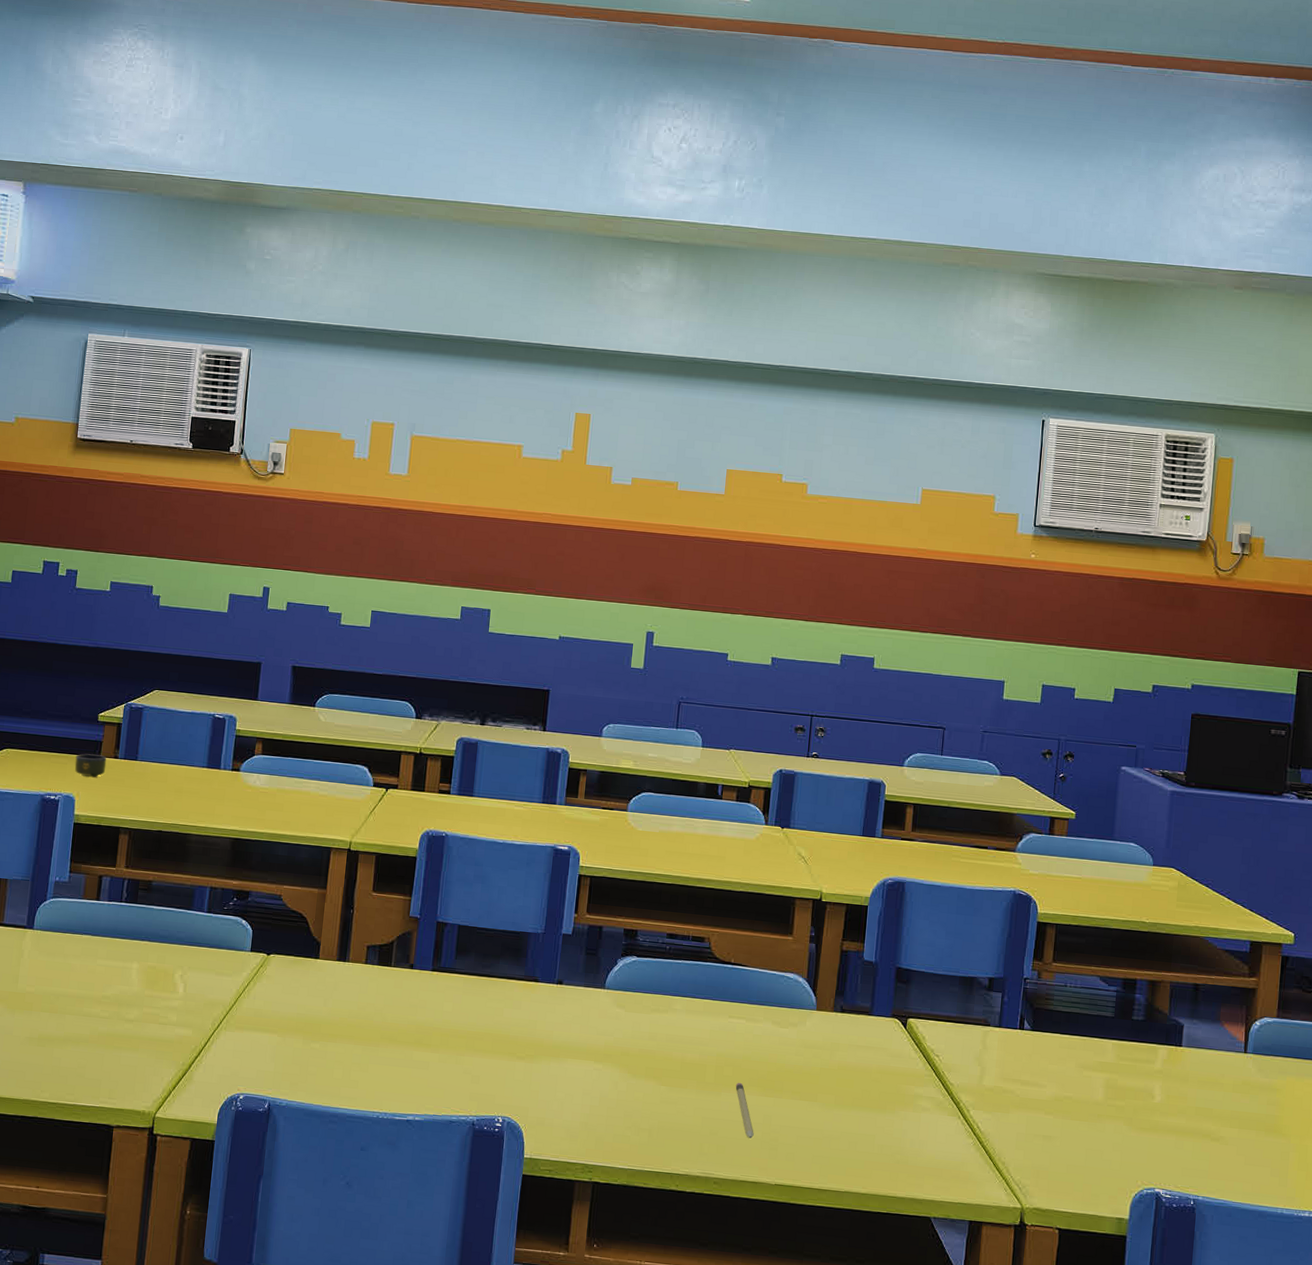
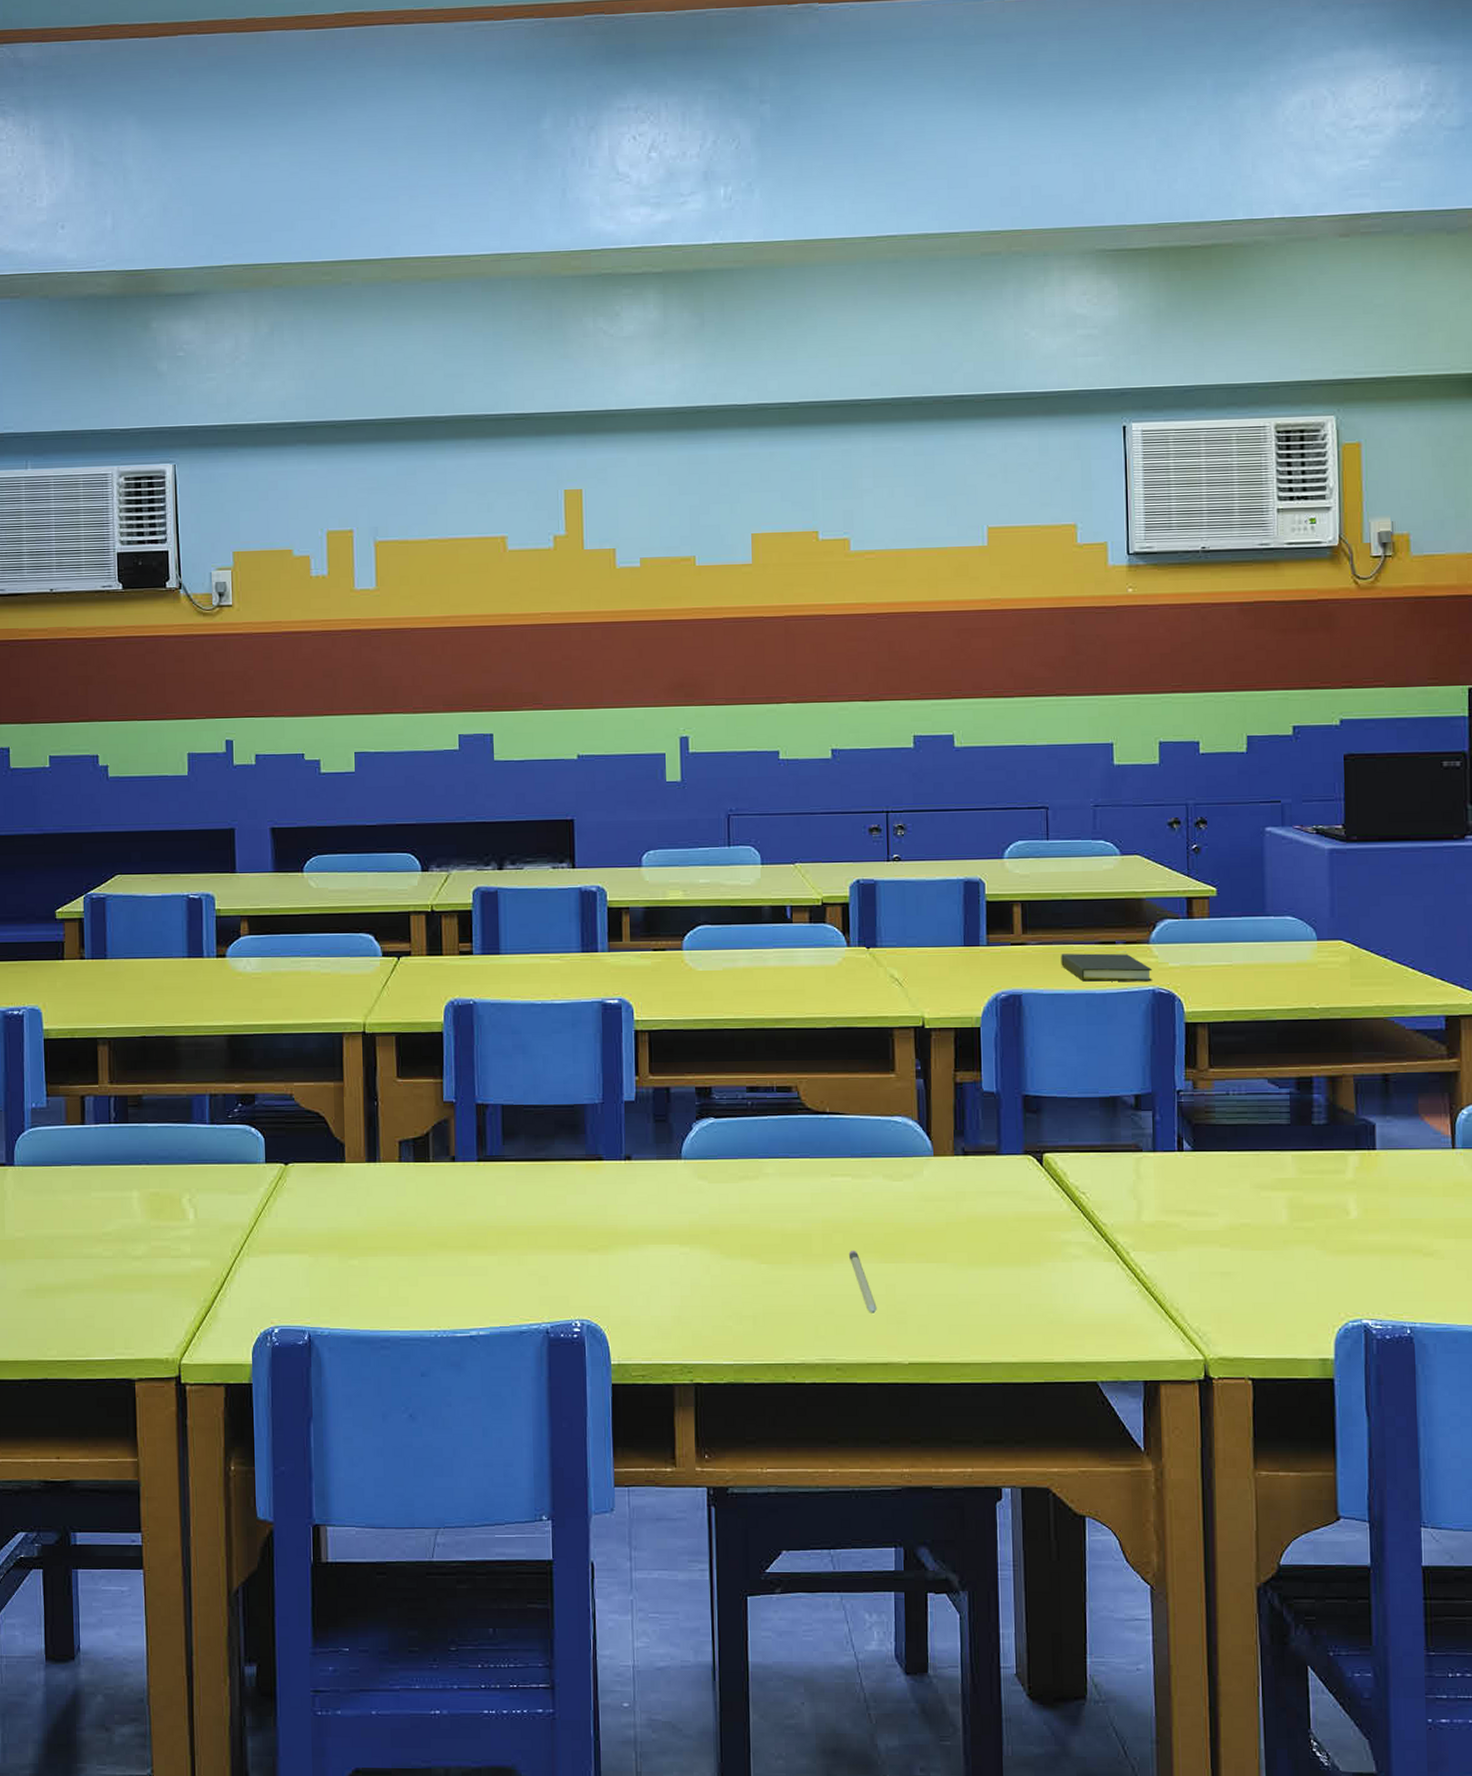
mug: present [74,753,107,778] -> none [36,957,72,985]
book: none [941,852,1015,884] -> present [1061,953,1152,982]

